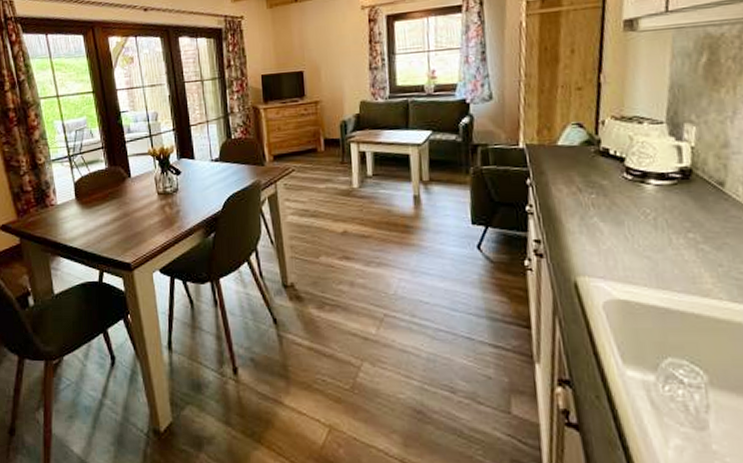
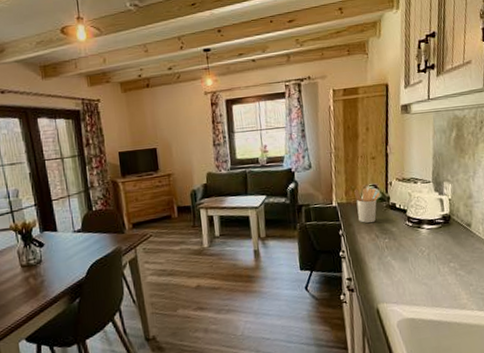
utensil holder: none [549,127,587,173] -> present [354,188,380,223]

